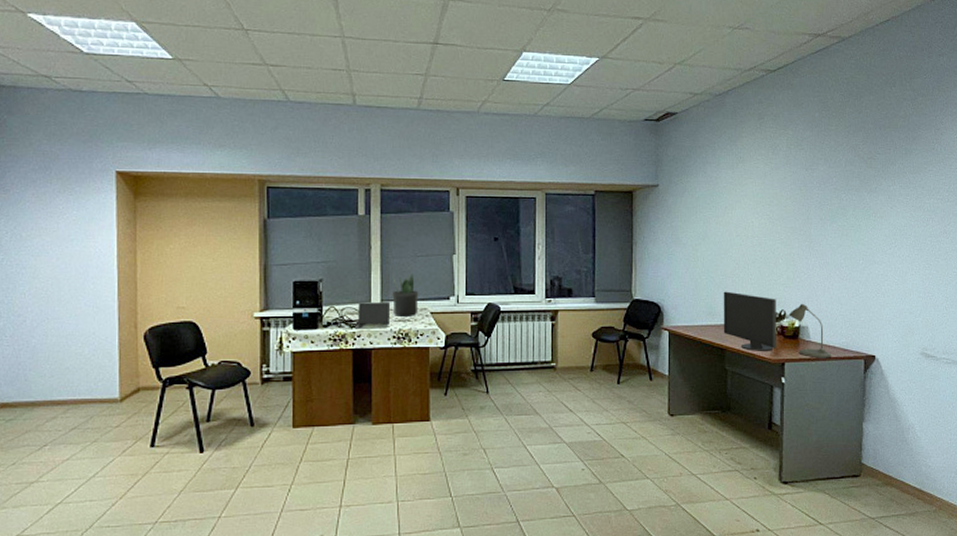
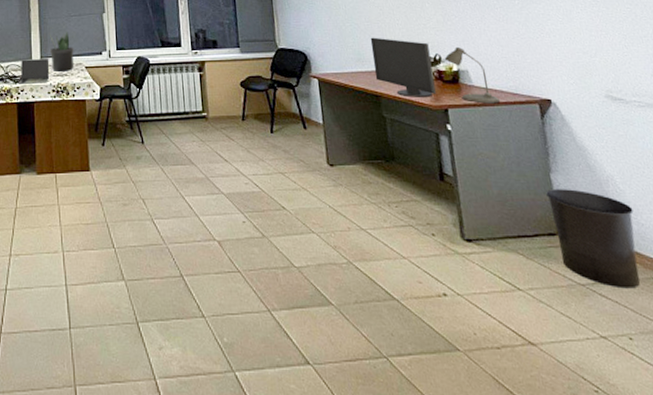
waste bin: none [857,436,924,520] -> present [546,189,641,289]

